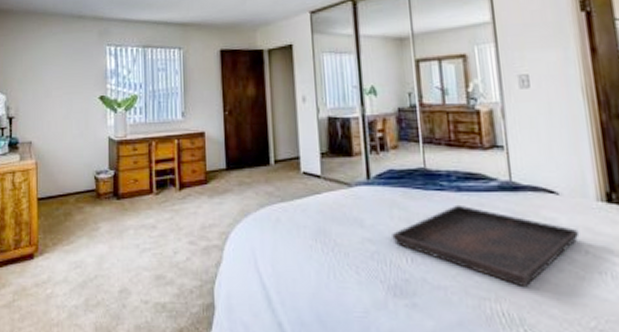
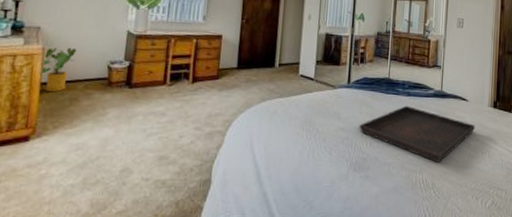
house plant: none [35,160,65,208] -> present [39,47,77,92]

